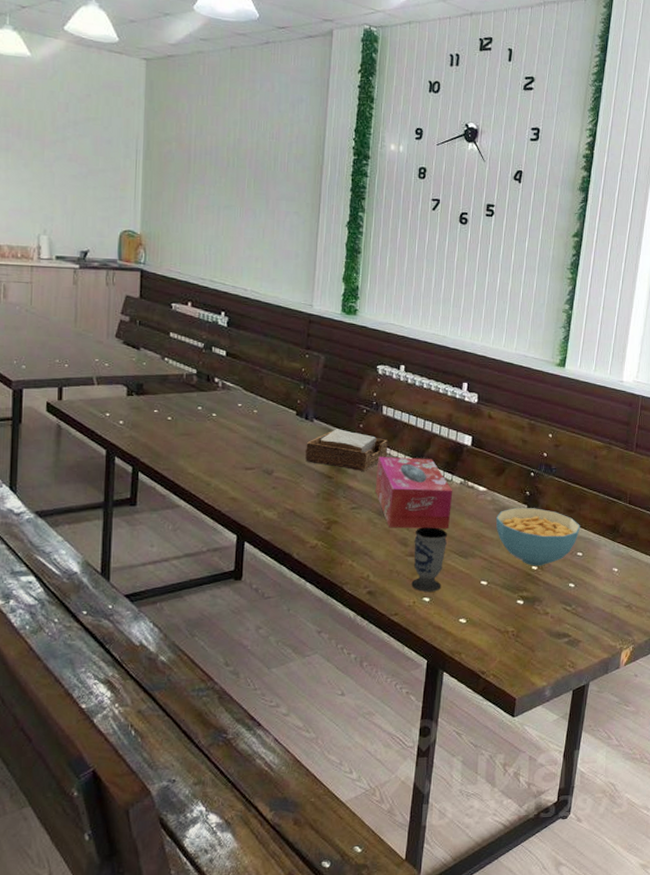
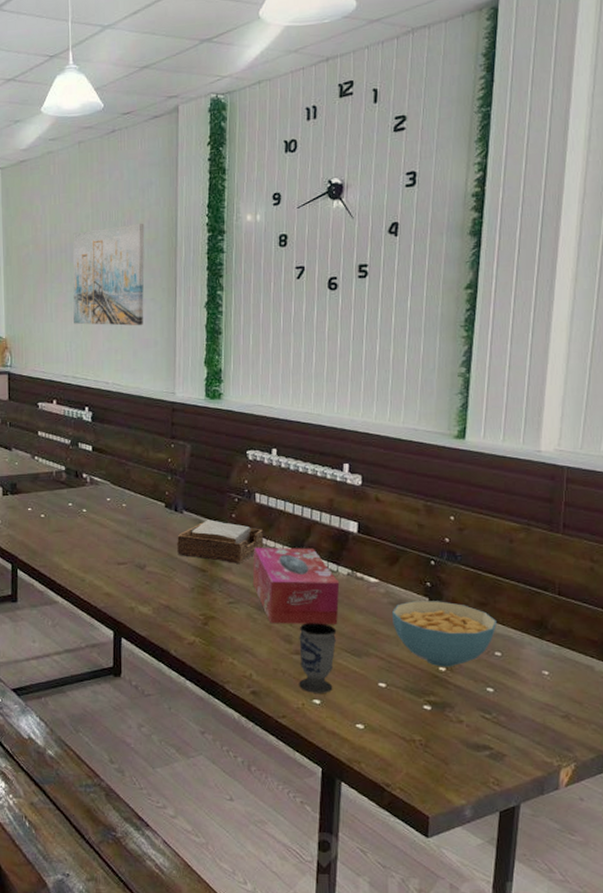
wall art: none [215,136,293,238] -> present [73,223,145,326]

